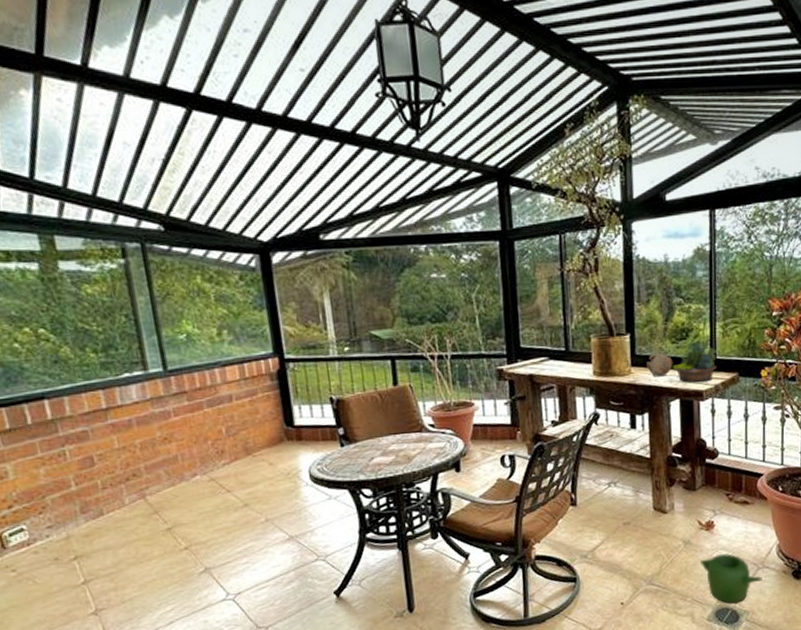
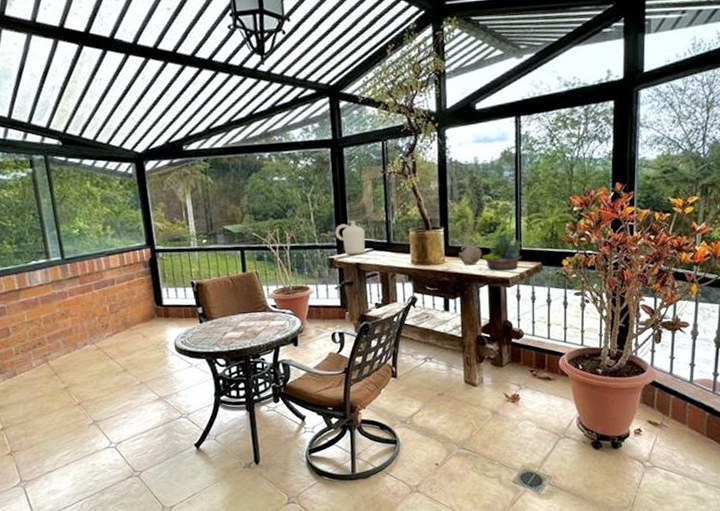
water jug: none [504,325,540,366] -> present [335,220,366,256]
watering can: present [699,553,762,604] -> none [506,423,564,469]

